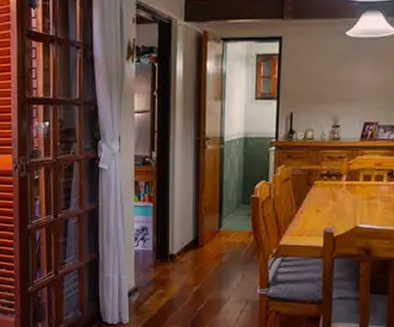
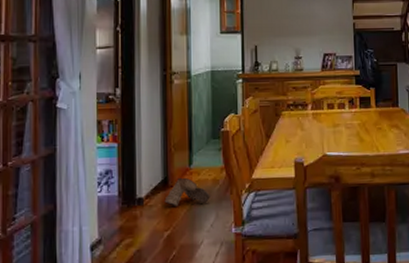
boots: none [194,238,238,265] -> present [164,177,210,206]

